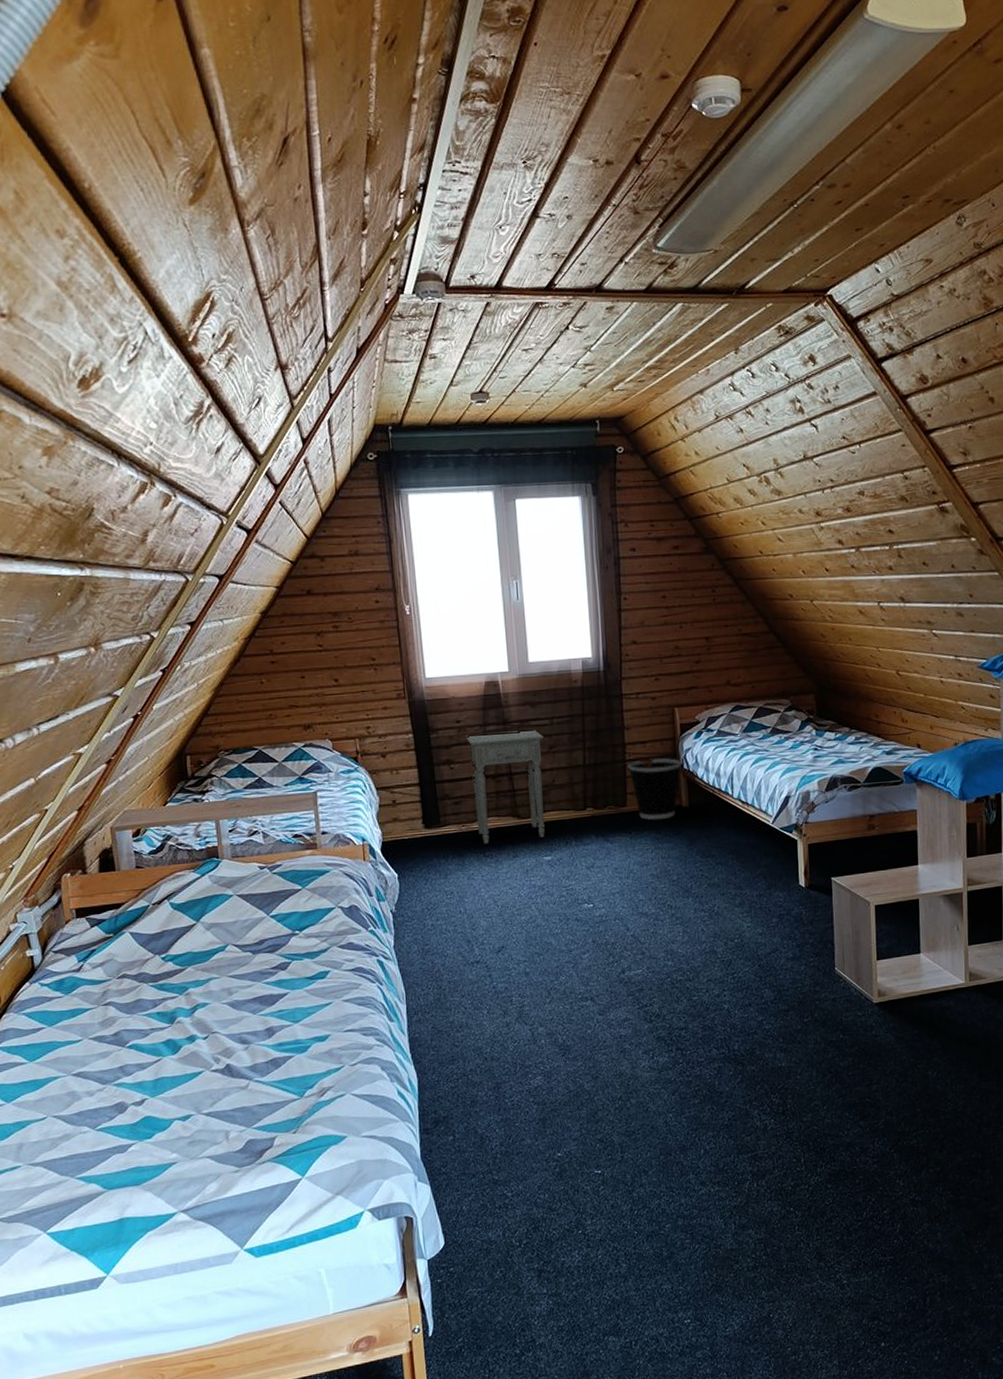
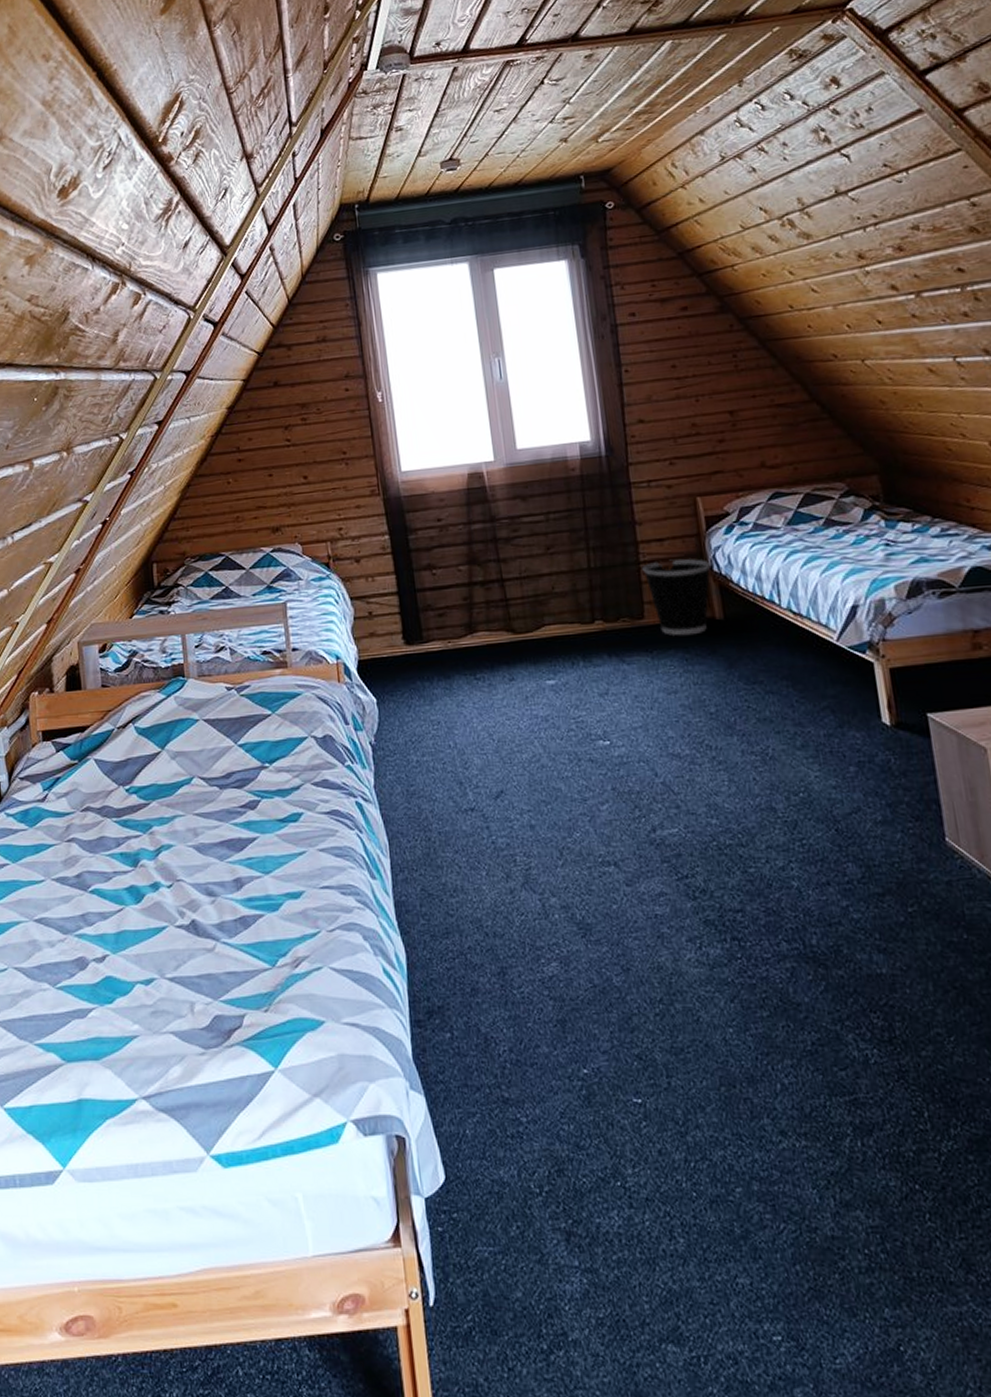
nightstand: present [465,730,546,844] -> none [448,527,546,664]

